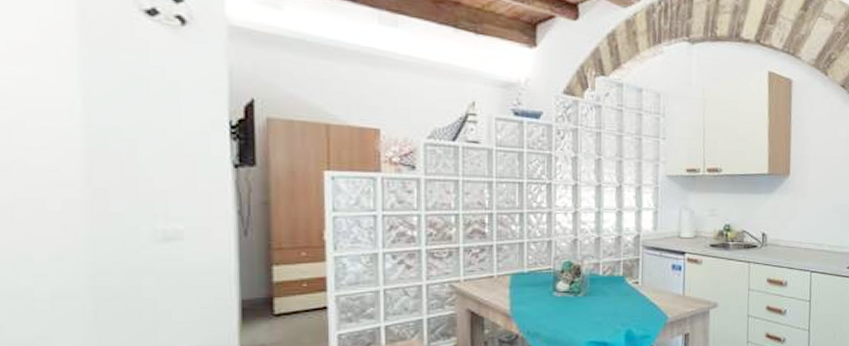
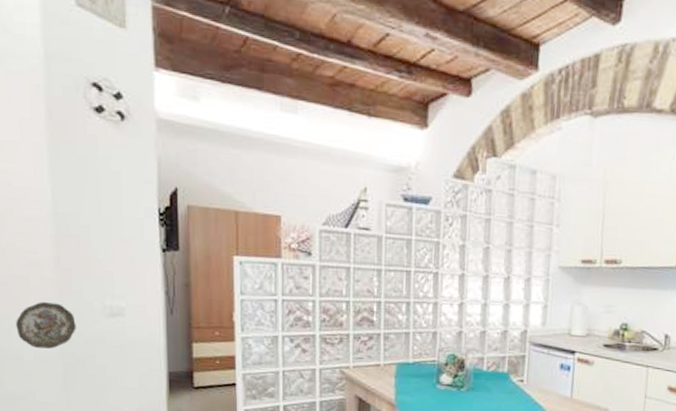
decorative plate: none [24,228,114,283] -> present [16,302,76,349]

